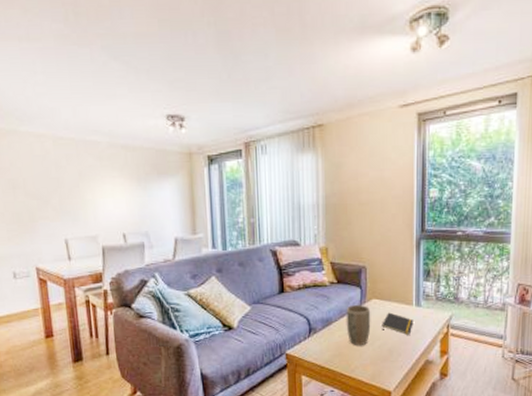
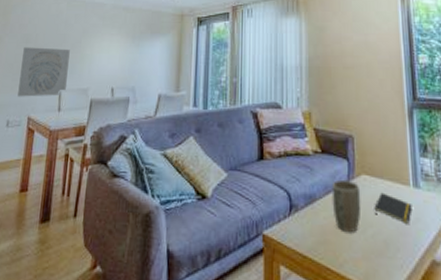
wall art: none [12,193,72,248] -> present [17,47,70,97]

